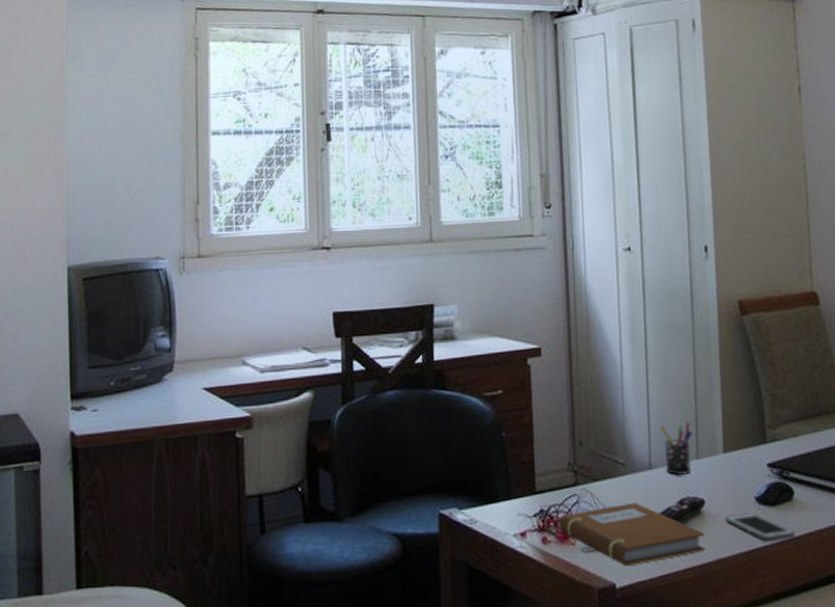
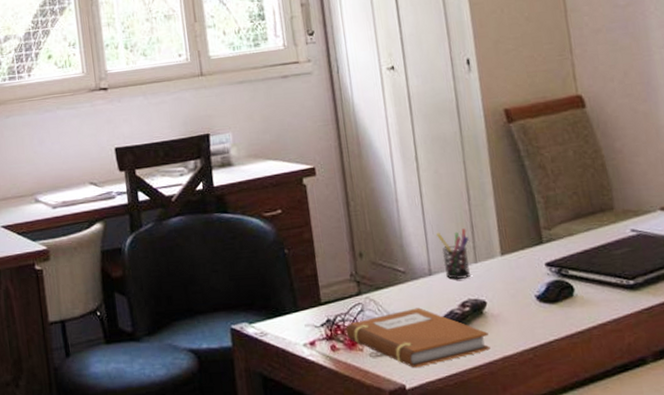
cell phone: present [725,513,796,542] -> none [507,311,579,337]

